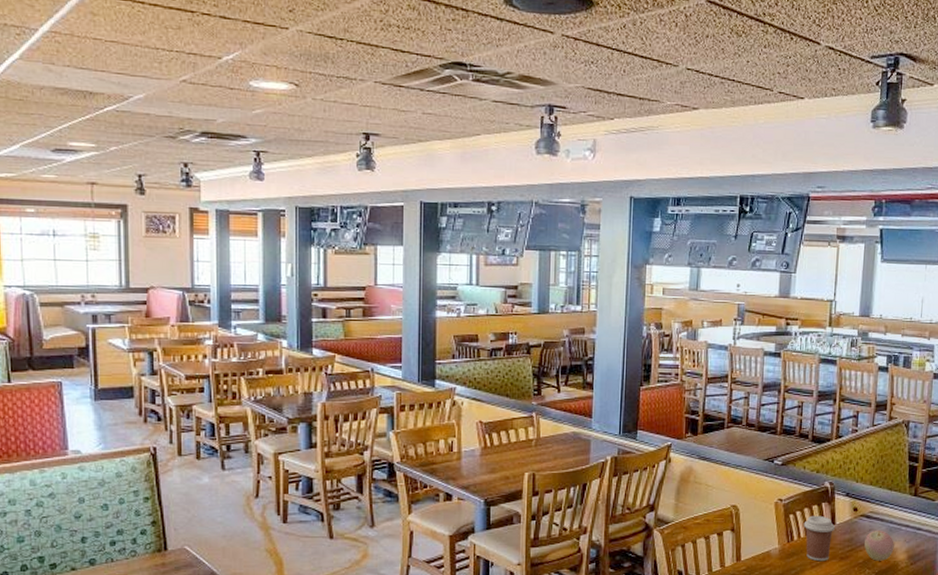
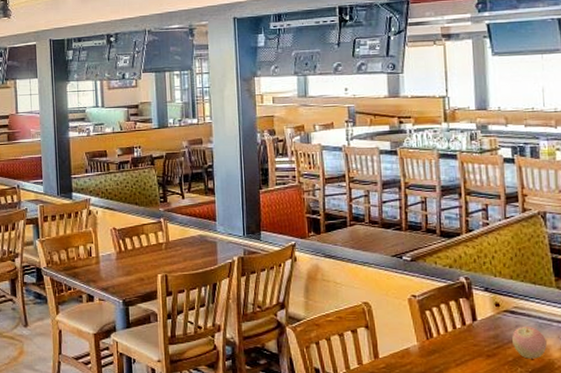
coffee cup: present [803,515,835,562] -> none [442,311,477,359]

